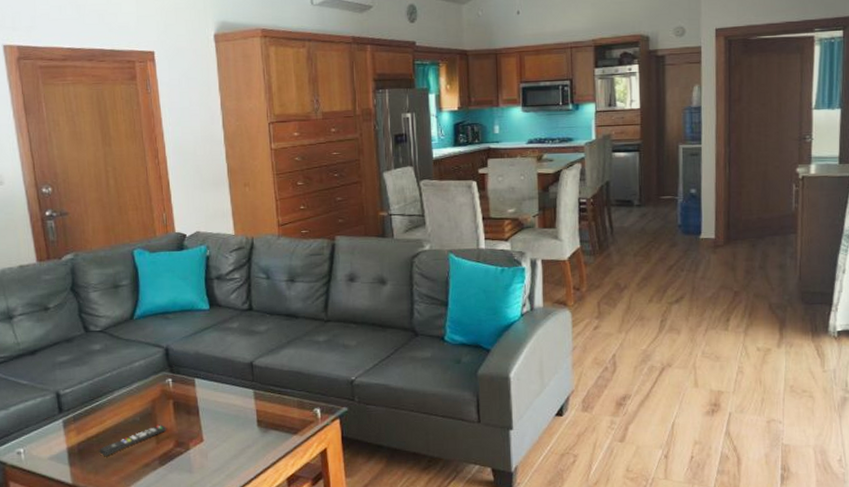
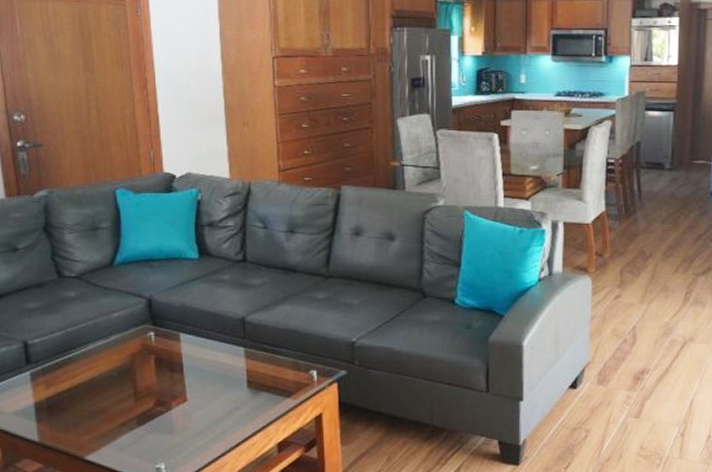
remote control: present [99,425,167,457] -> none [70,381,147,414]

